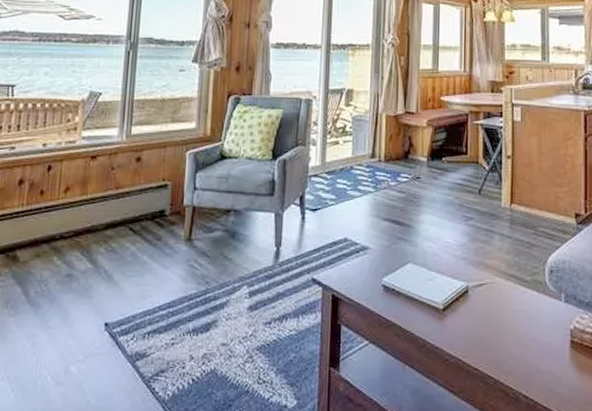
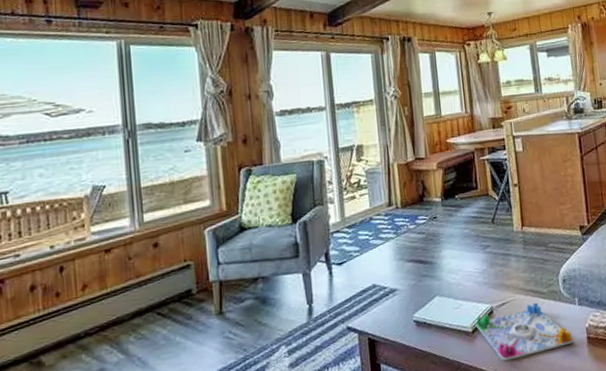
board game: none [447,290,555,350] -> present [475,302,574,362]

